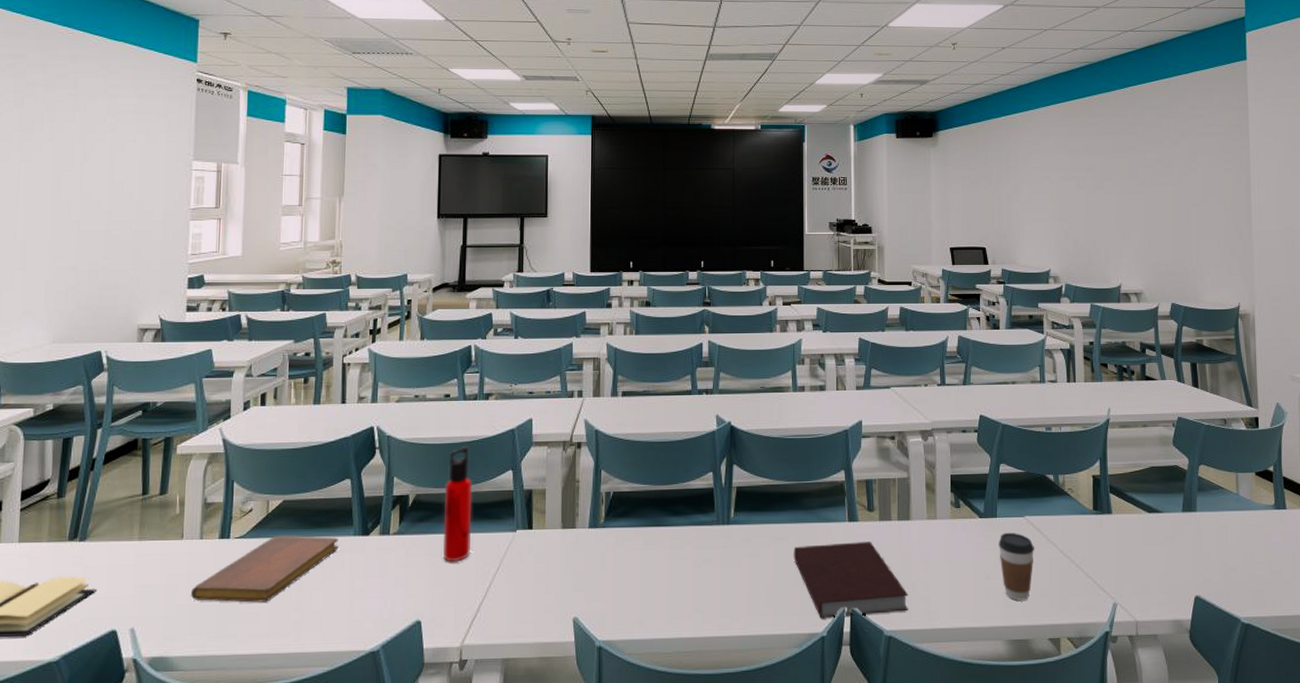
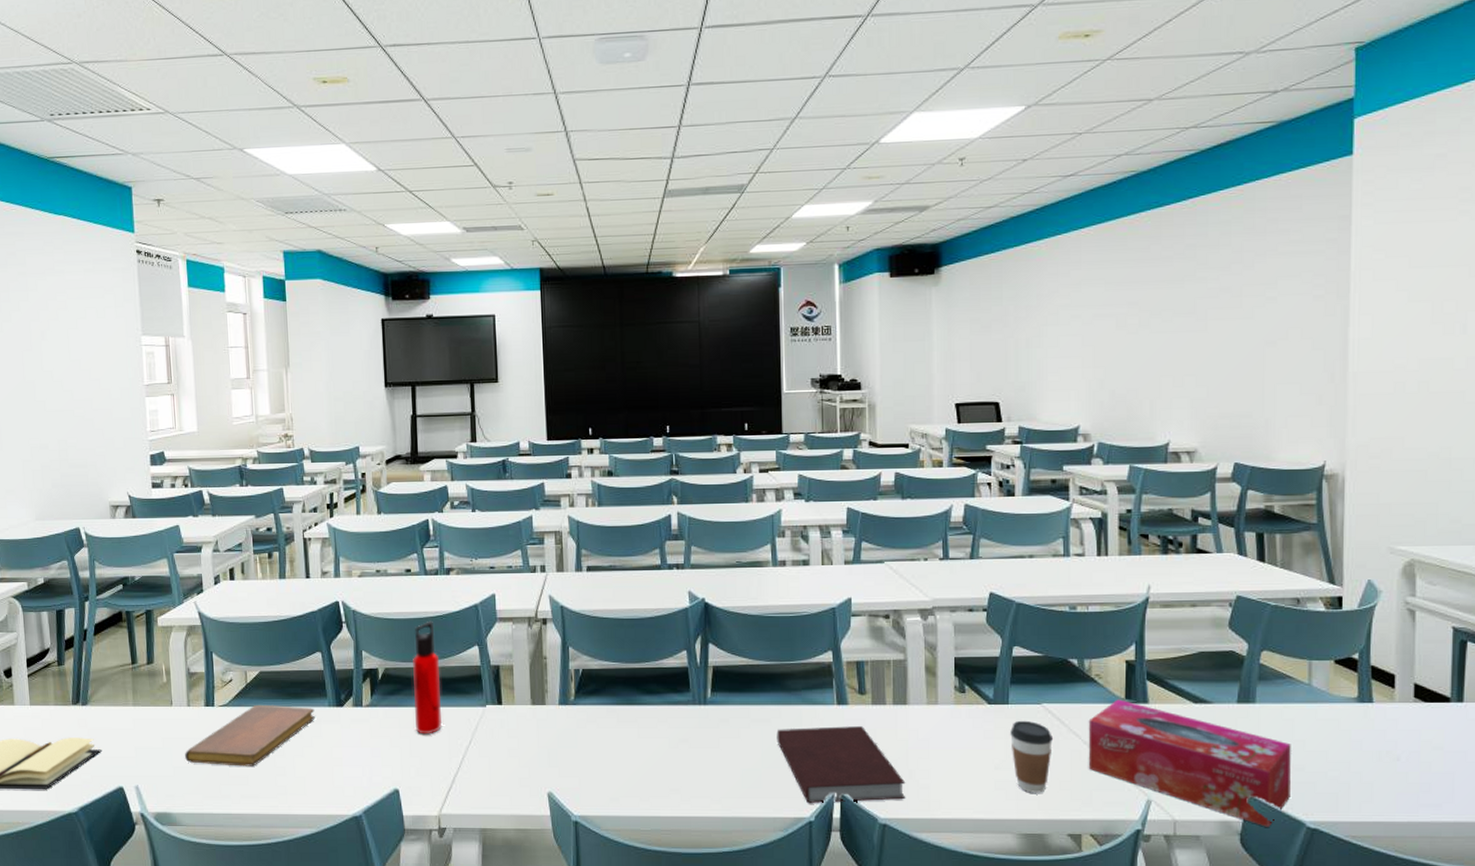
tissue box: none [1063,511,1227,624] -> present [1088,699,1291,827]

